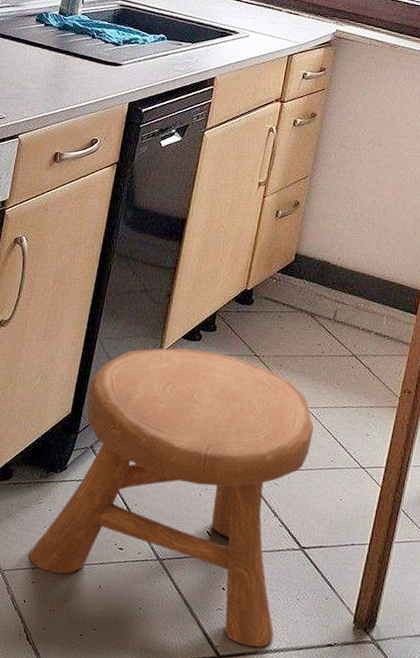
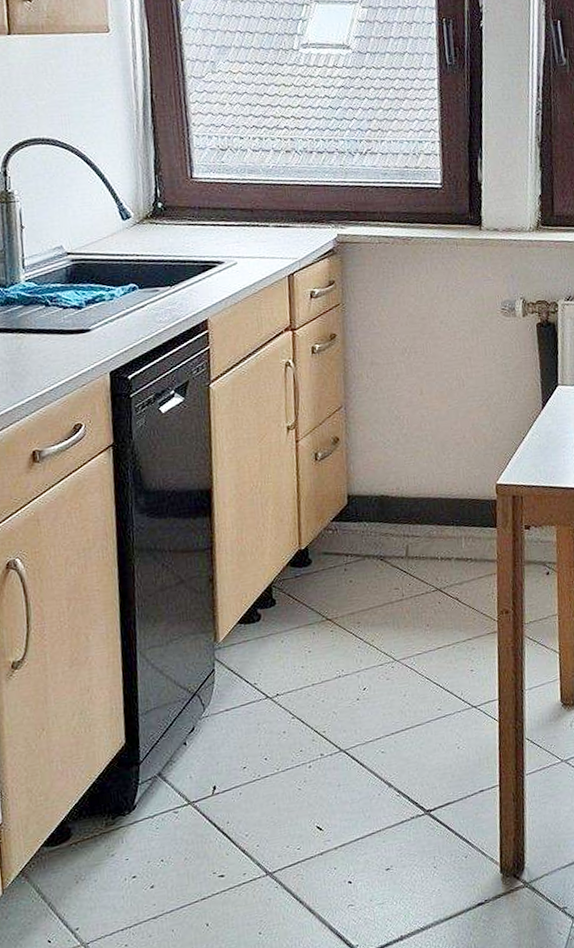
stool: present [29,348,315,648] -> none [113,628,418,935]

